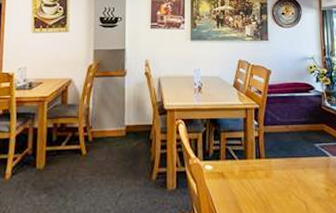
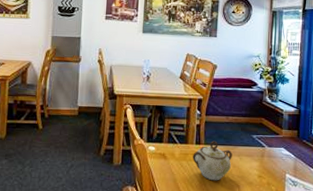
sugar bowl: none [254,153,296,199] -> present [193,141,232,181]

